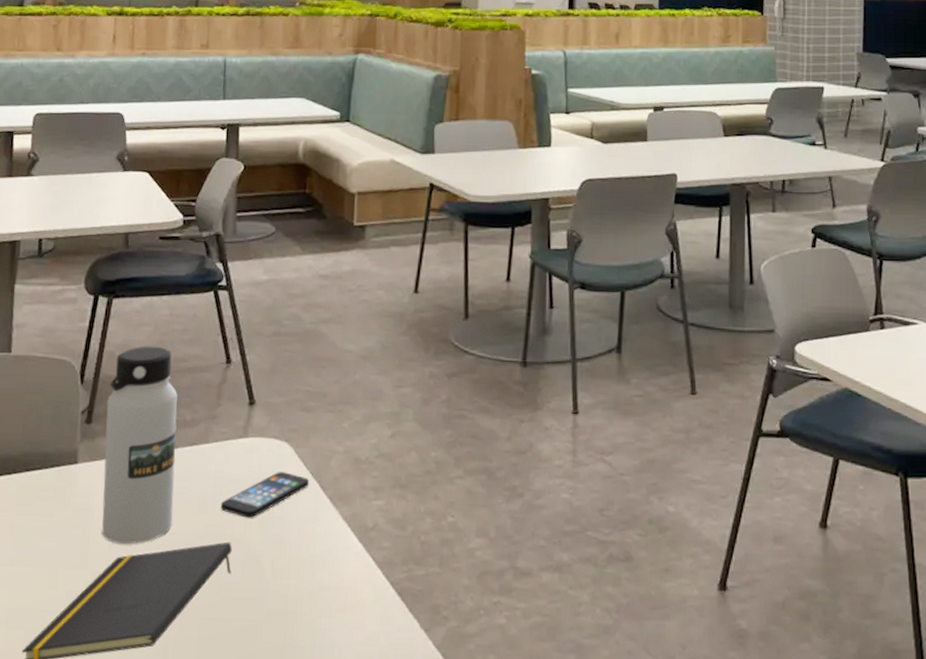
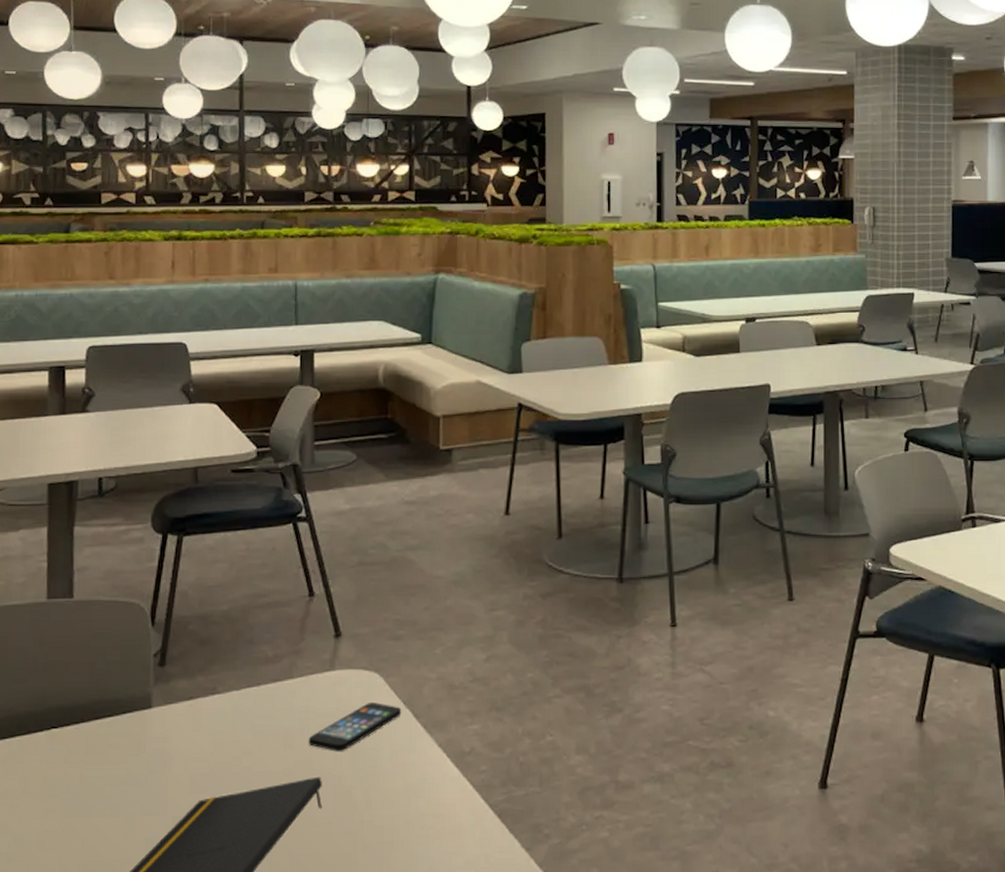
water bottle: present [102,346,178,544] -> none [181,583,258,786]

